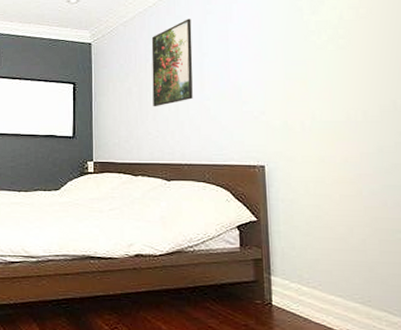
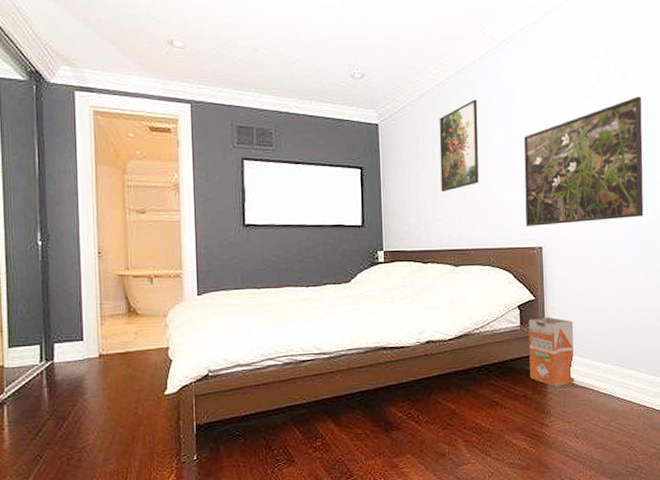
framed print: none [241,11,389,144] -> present [523,96,644,226]
waste bin: none [249,240,307,321] -> present [528,317,574,388]

